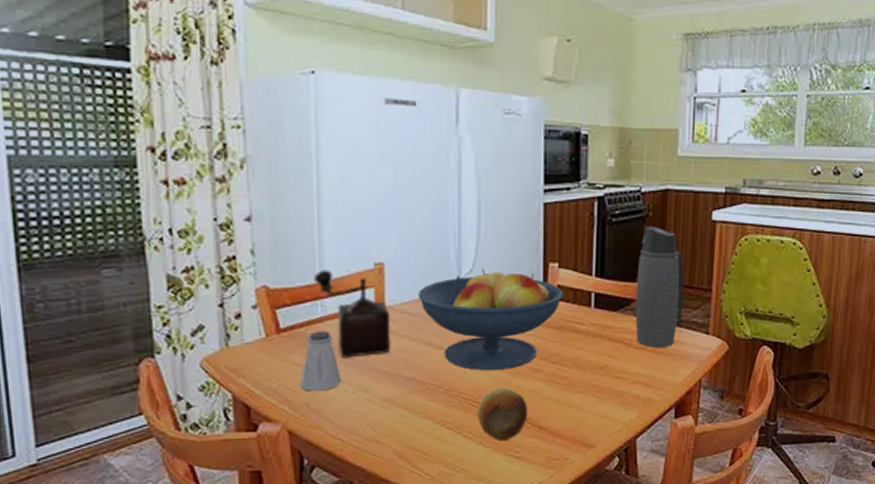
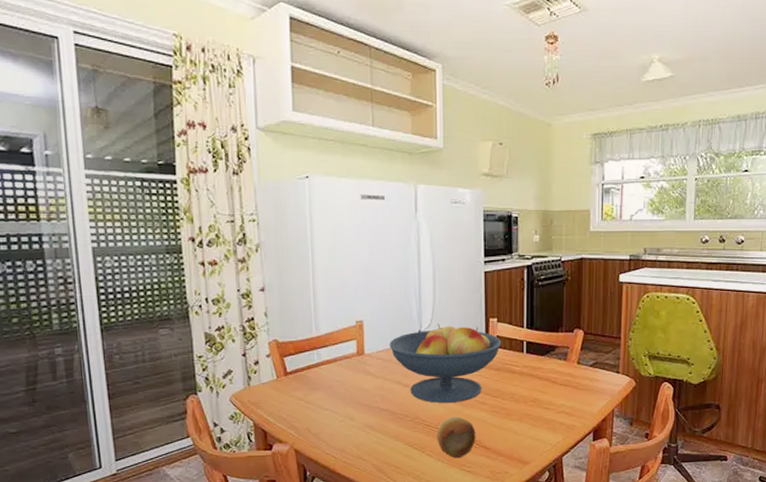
saltshaker: present [300,330,342,391] -> none [302,373,334,420]
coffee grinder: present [313,270,391,358] -> none [310,327,370,394]
water bottle: present [635,225,685,348] -> none [559,287,598,385]

